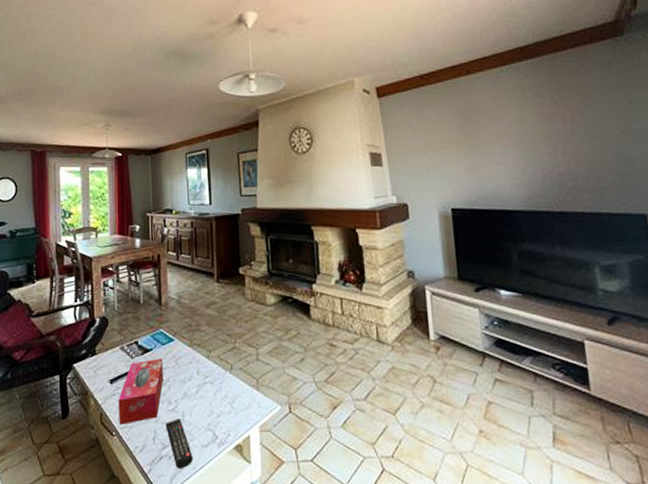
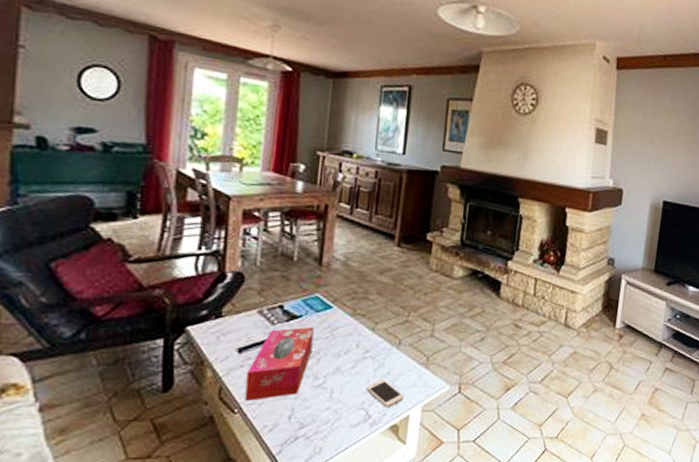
remote control: present [165,419,193,469] -> none [307,396,337,451]
smartphone: none [209,402,243,429] -> present [365,379,404,409]

